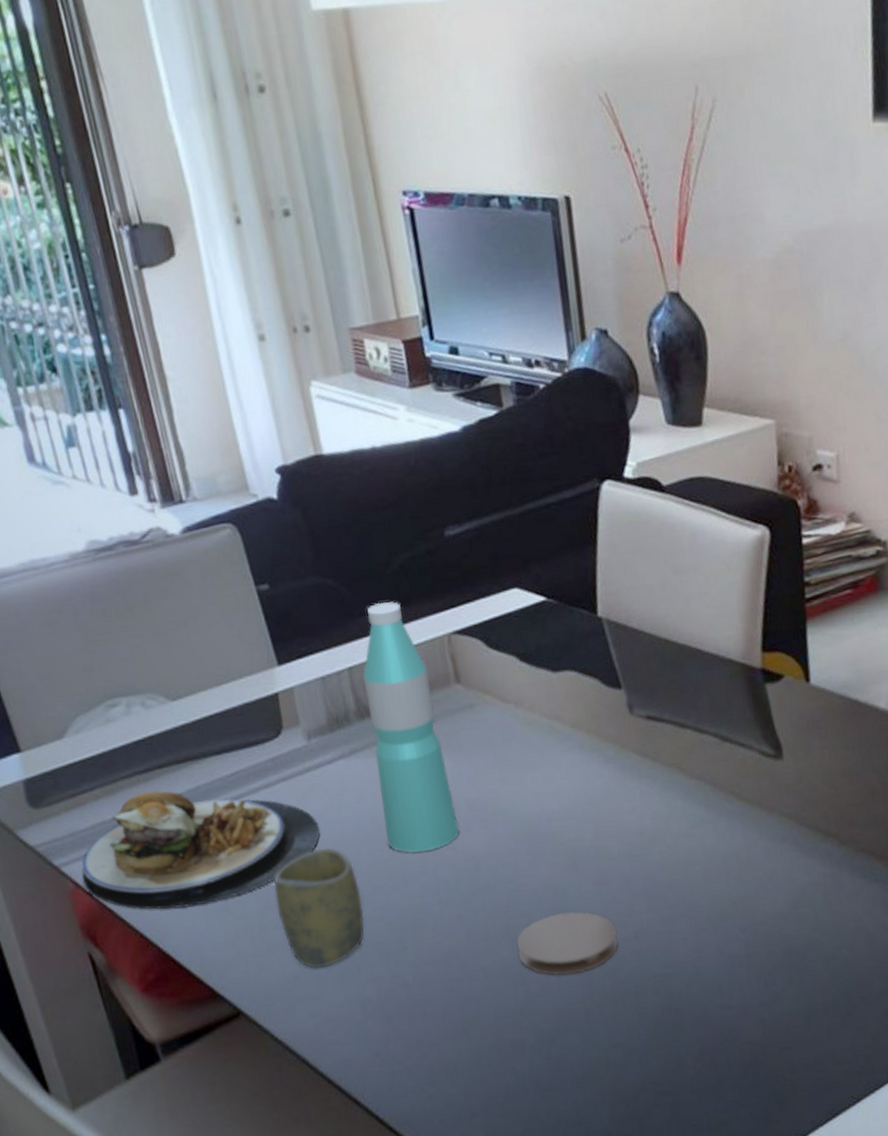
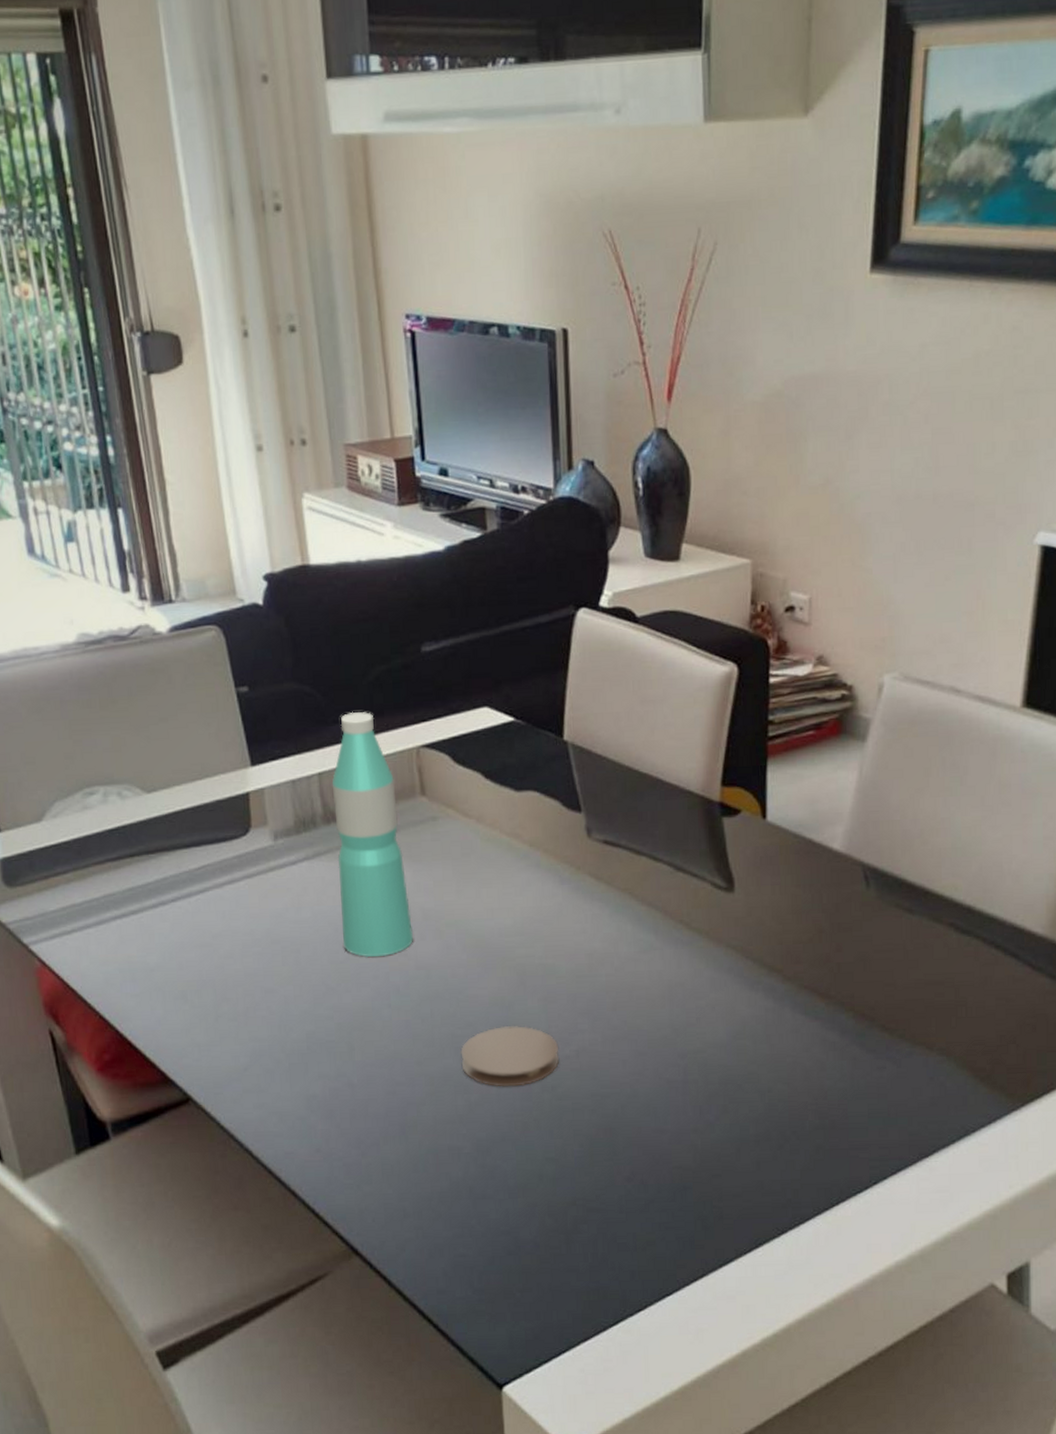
plate: present [81,791,320,910] -> none [49,879,279,994]
cup: present [274,847,365,969] -> none [231,945,316,1062]

